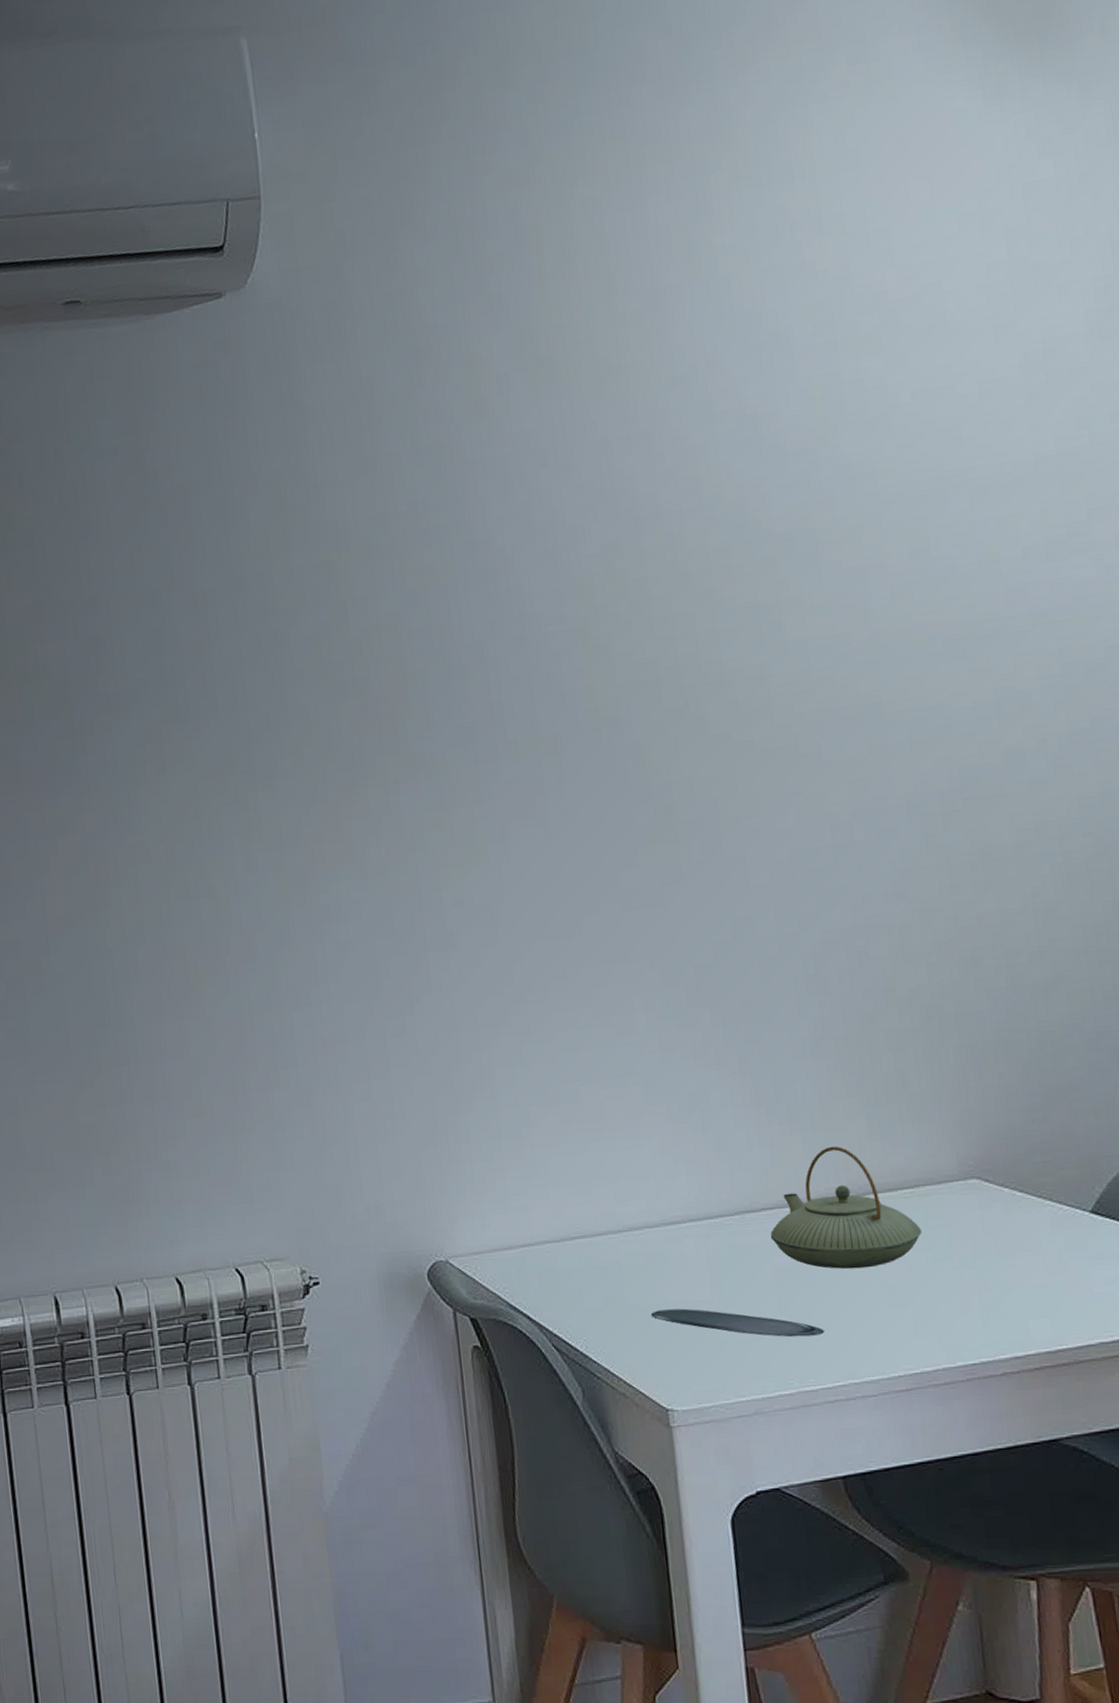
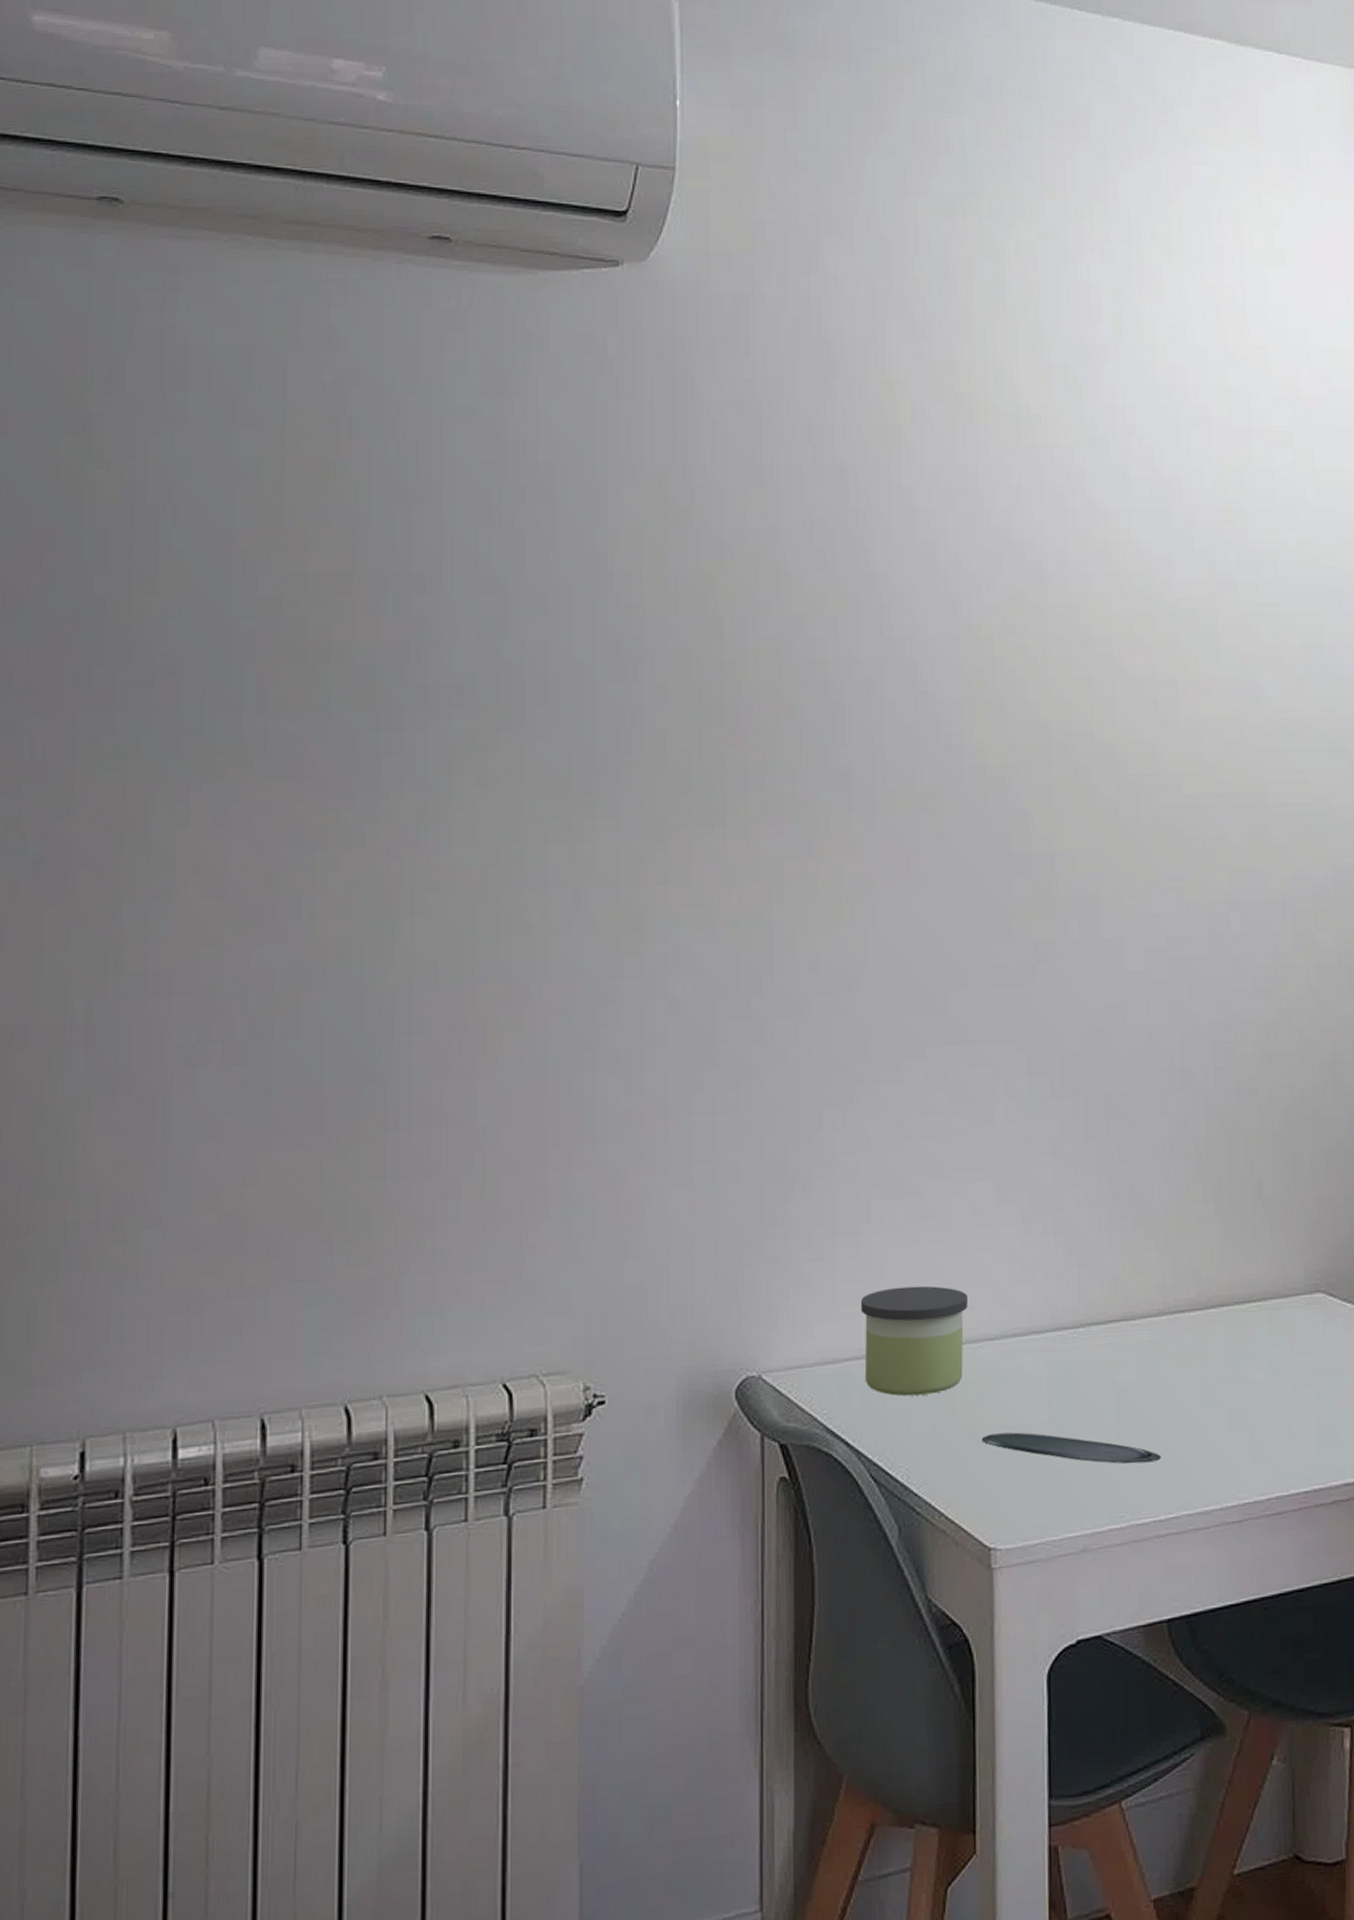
candle: none [528,1181,629,1277] -> present [860,1286,968,1396]
teapot: present [771,1146,921,1269] -> none [1115,1254,1265,1389]

